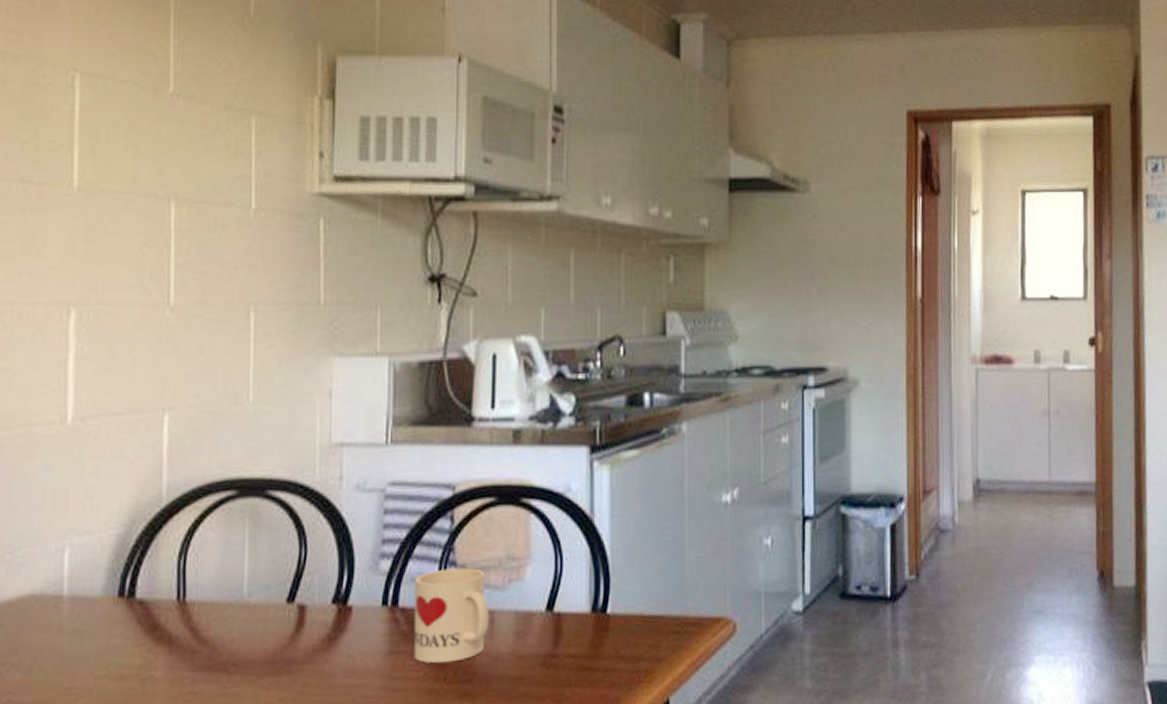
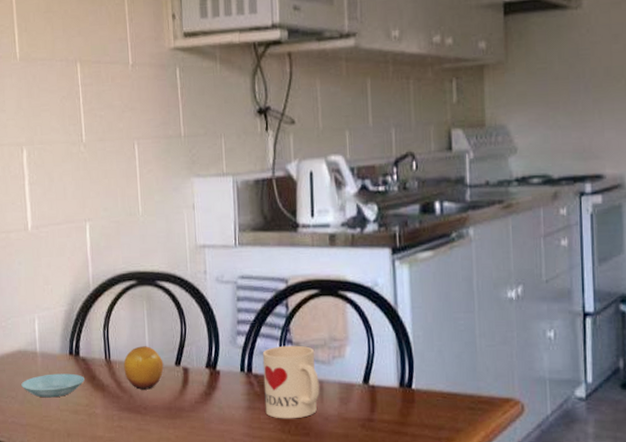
saucer: none [30,623,140,662] -> present [21,373,84,398]
fruit: none [206,578,269,639] -> present [124,346,164,390]

